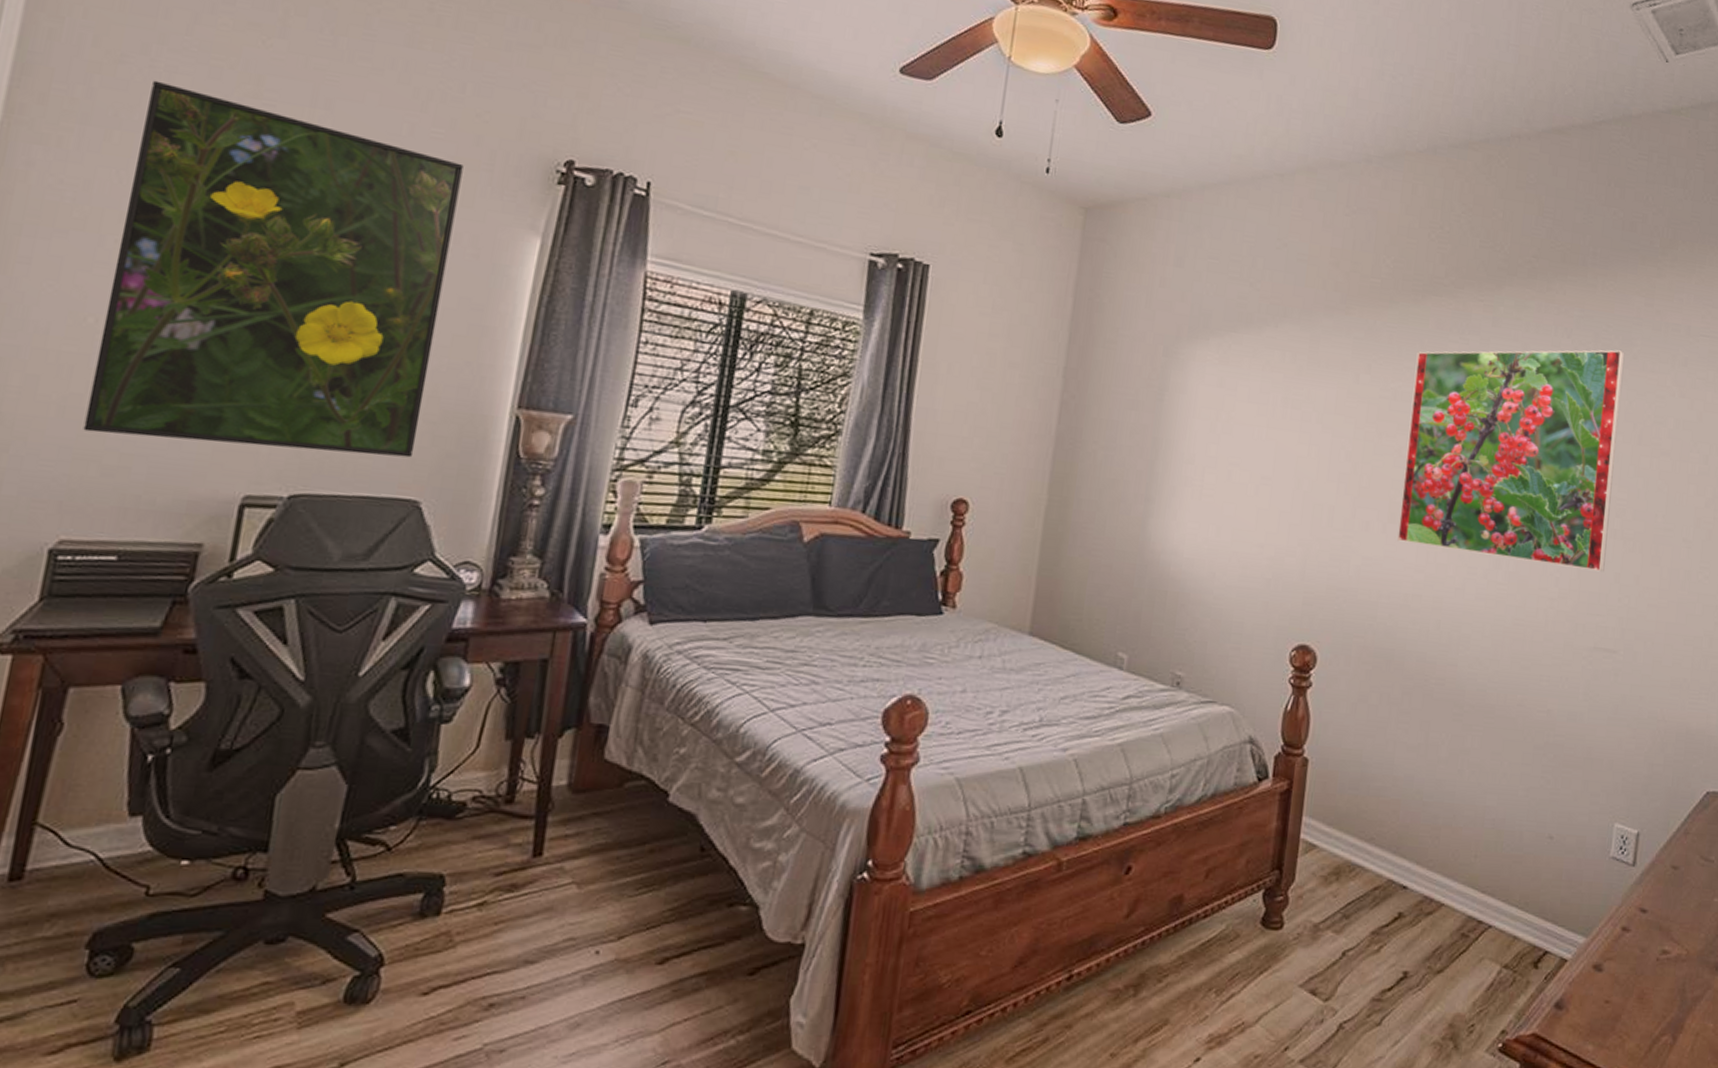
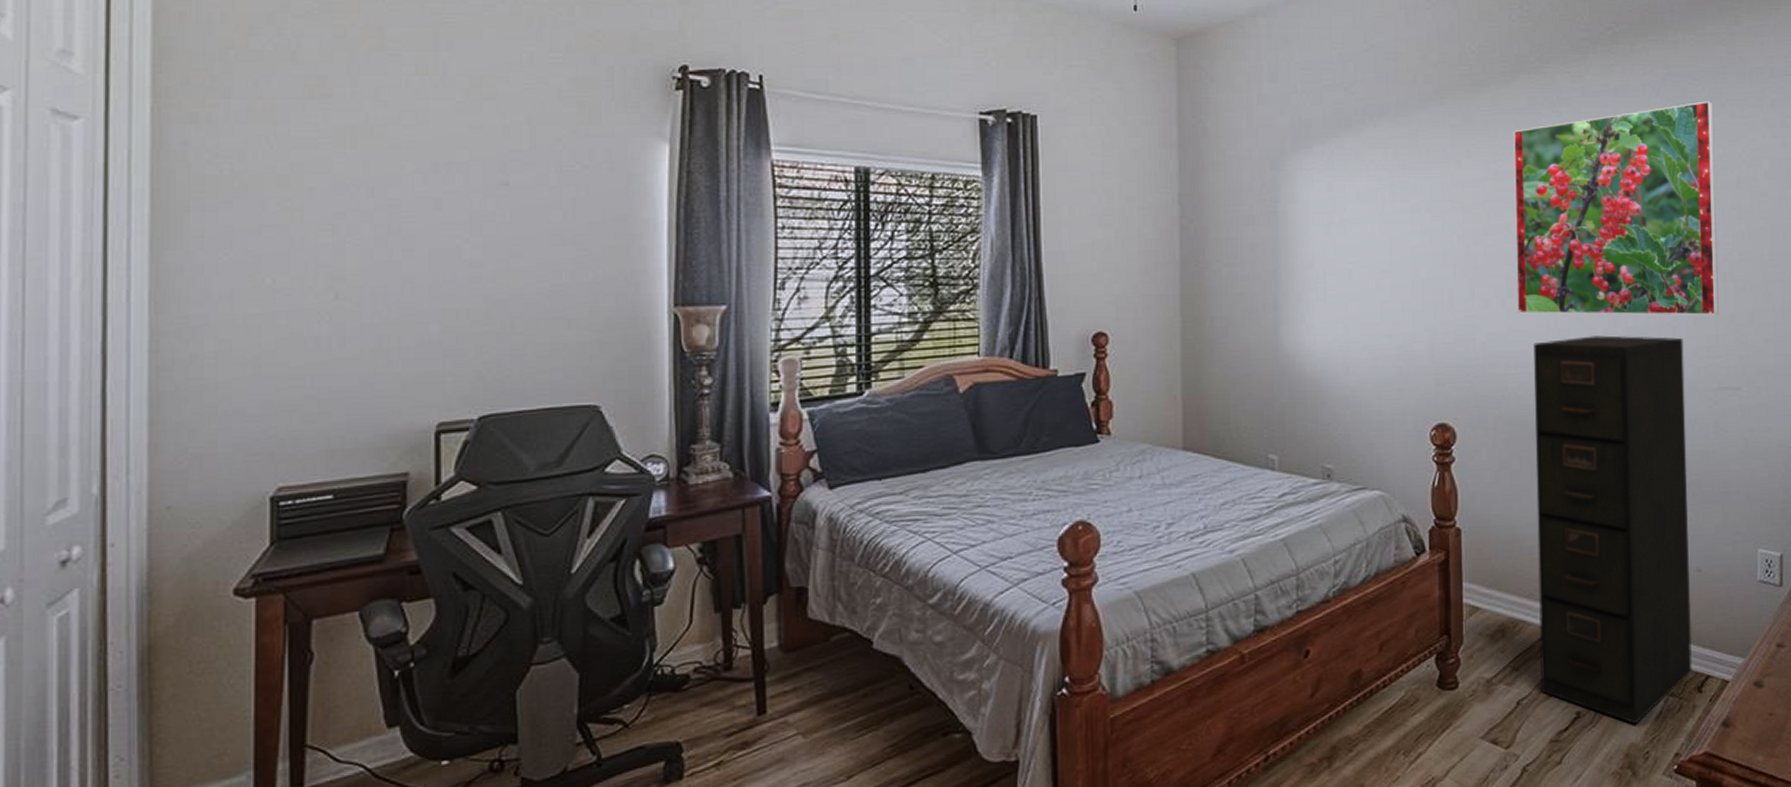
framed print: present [83,80,464,458] -> none [280,47,586,384]
filing cabinet: none [1369,574,1565,994] -> present [1534,335,1692,725]

